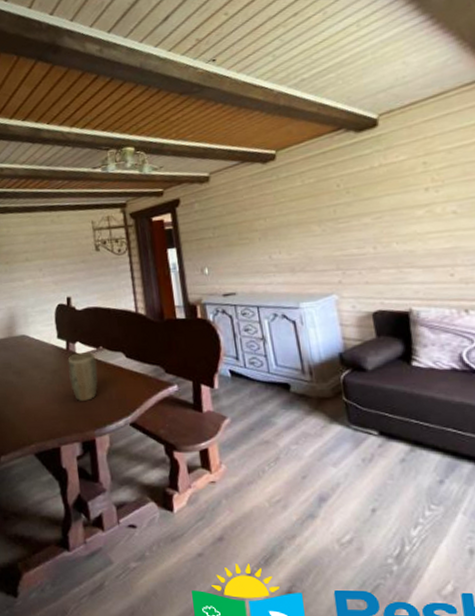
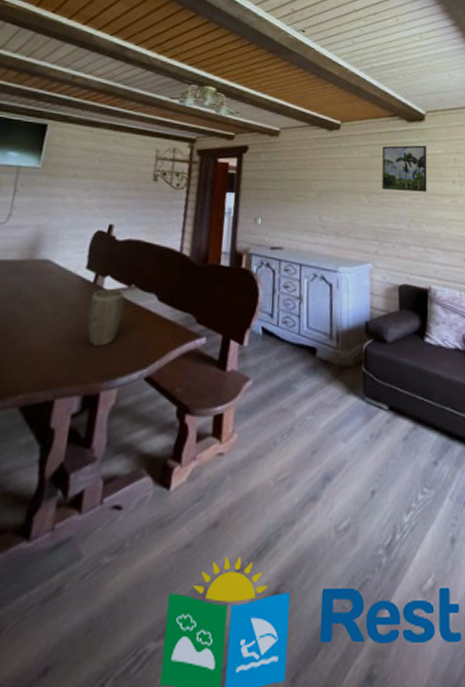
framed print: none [330,155,393,214] -> present [382,145,427,192]

